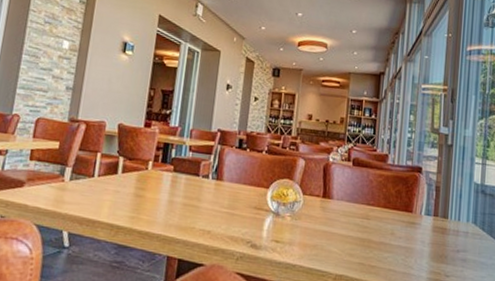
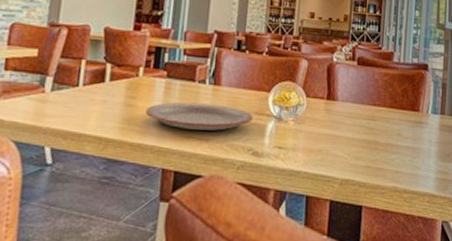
plate: none [153,195,252,223] -> present [145,102,253,131]

